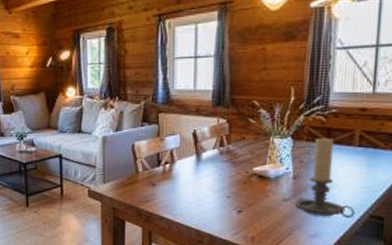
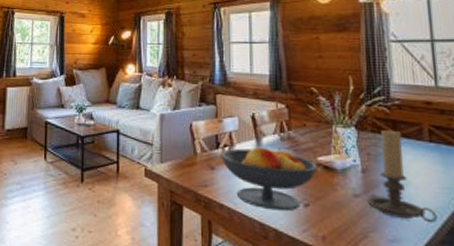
fruit bowl: none [162,161,252,218] -> present [221,146,317,211]

